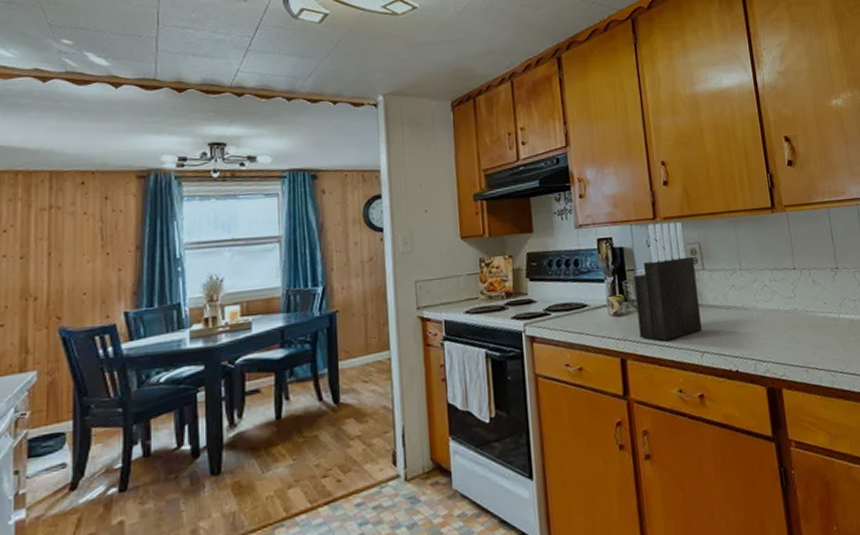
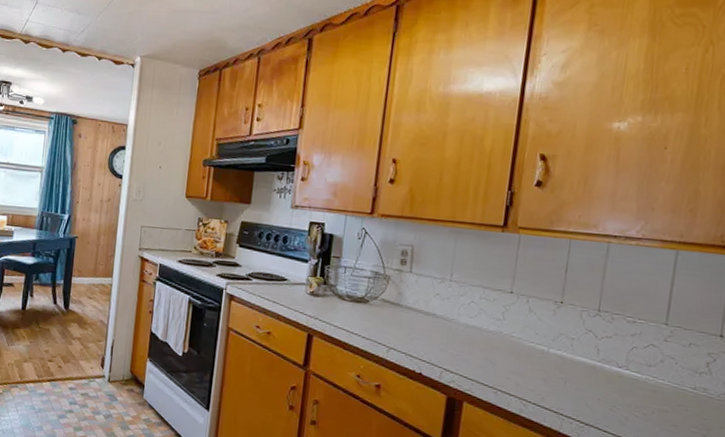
knife block: present [633,222,702,341] -> none [331,217,403,329]

